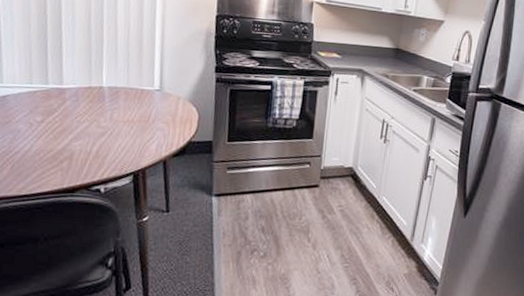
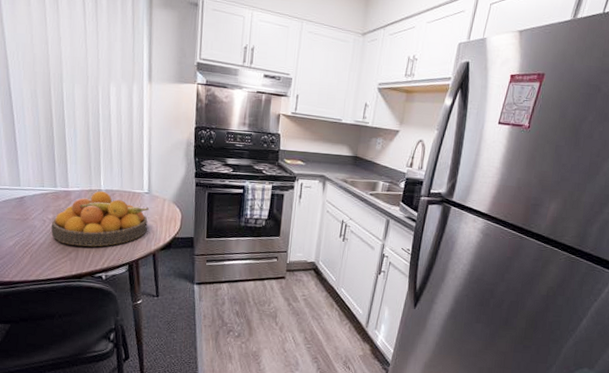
fruit bowl: none [38,88,161,154] -> present [51,190,150,247]

